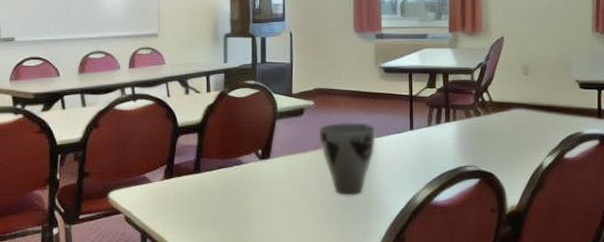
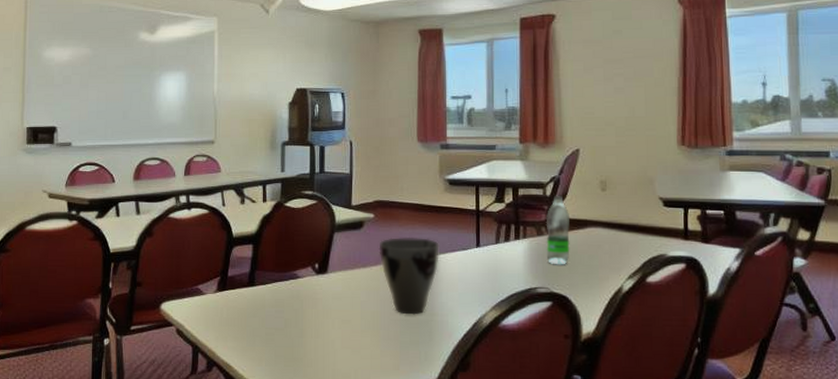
bottle: none [473,81,496,145] -> present [545,196,570,265]

